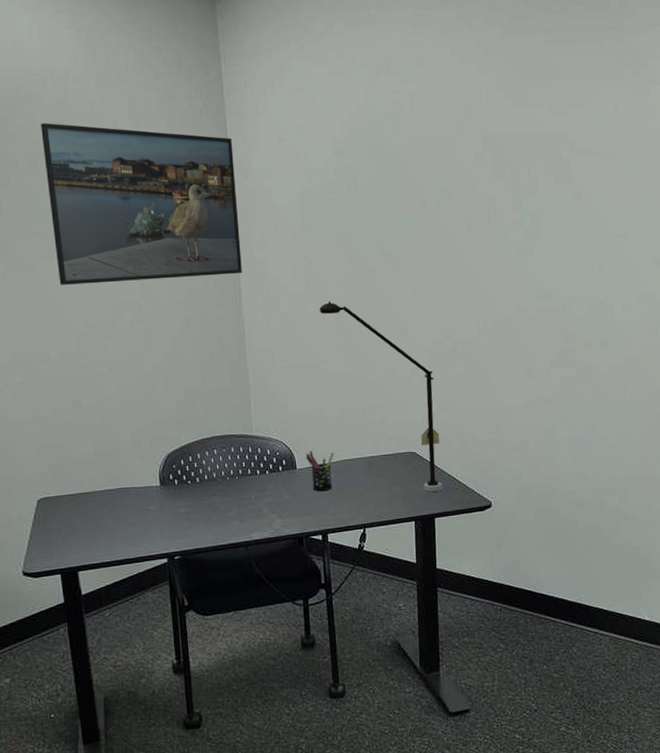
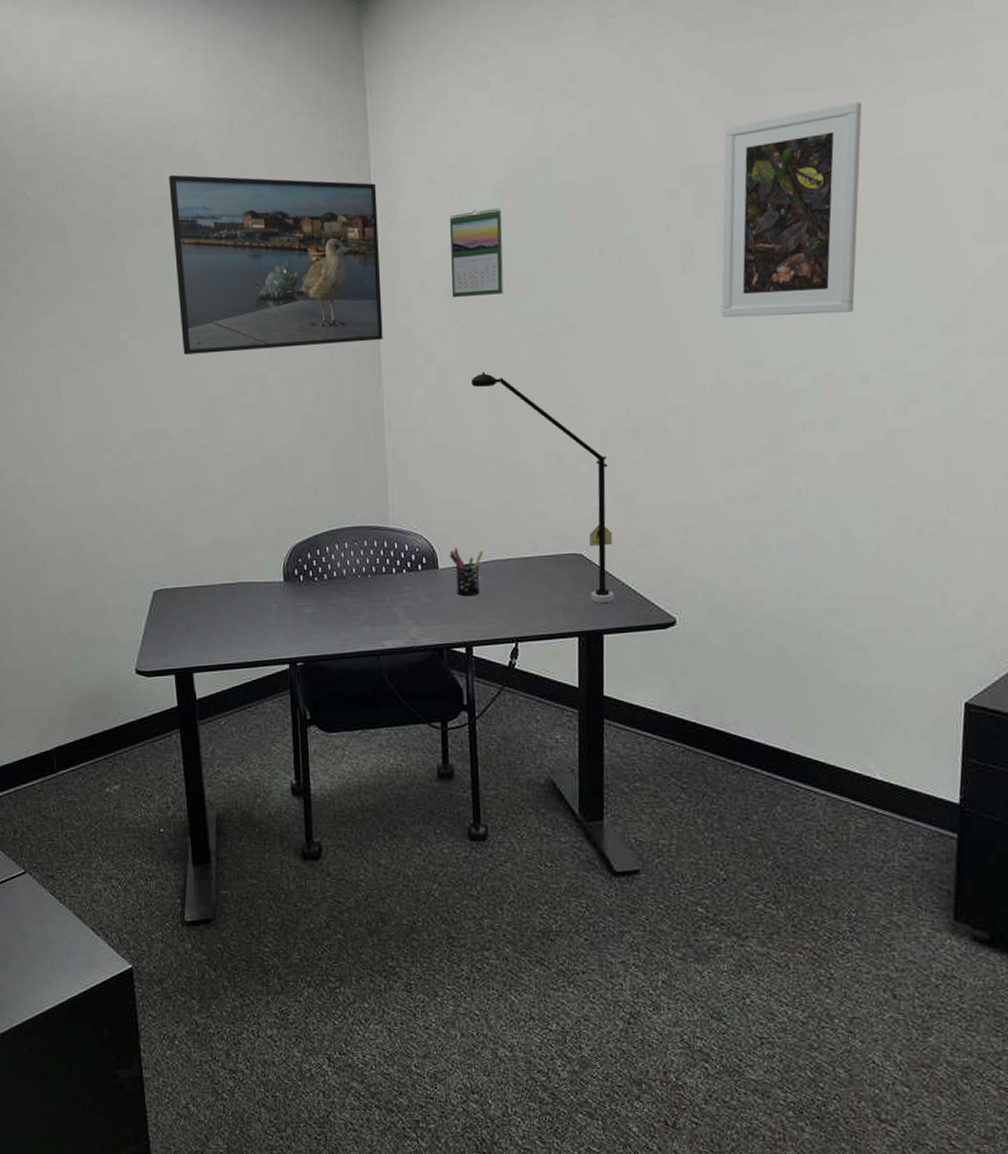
calendar: none [297,163,344,239] -> present [450,208,503,298]
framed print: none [516,90,619,258] -> present [721,102,863,318]

